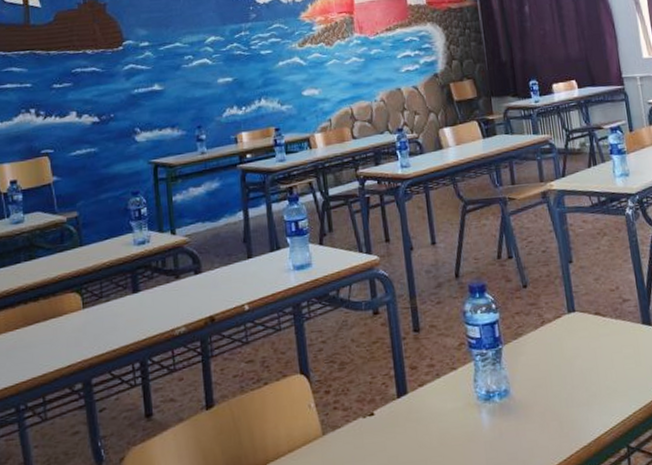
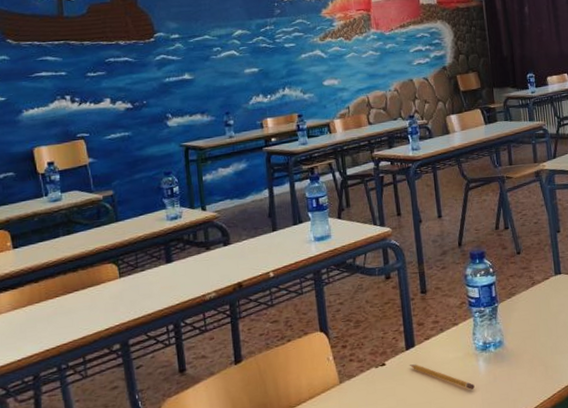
pencil: none [401,414,477,447] -> present [409,364,475,390]

